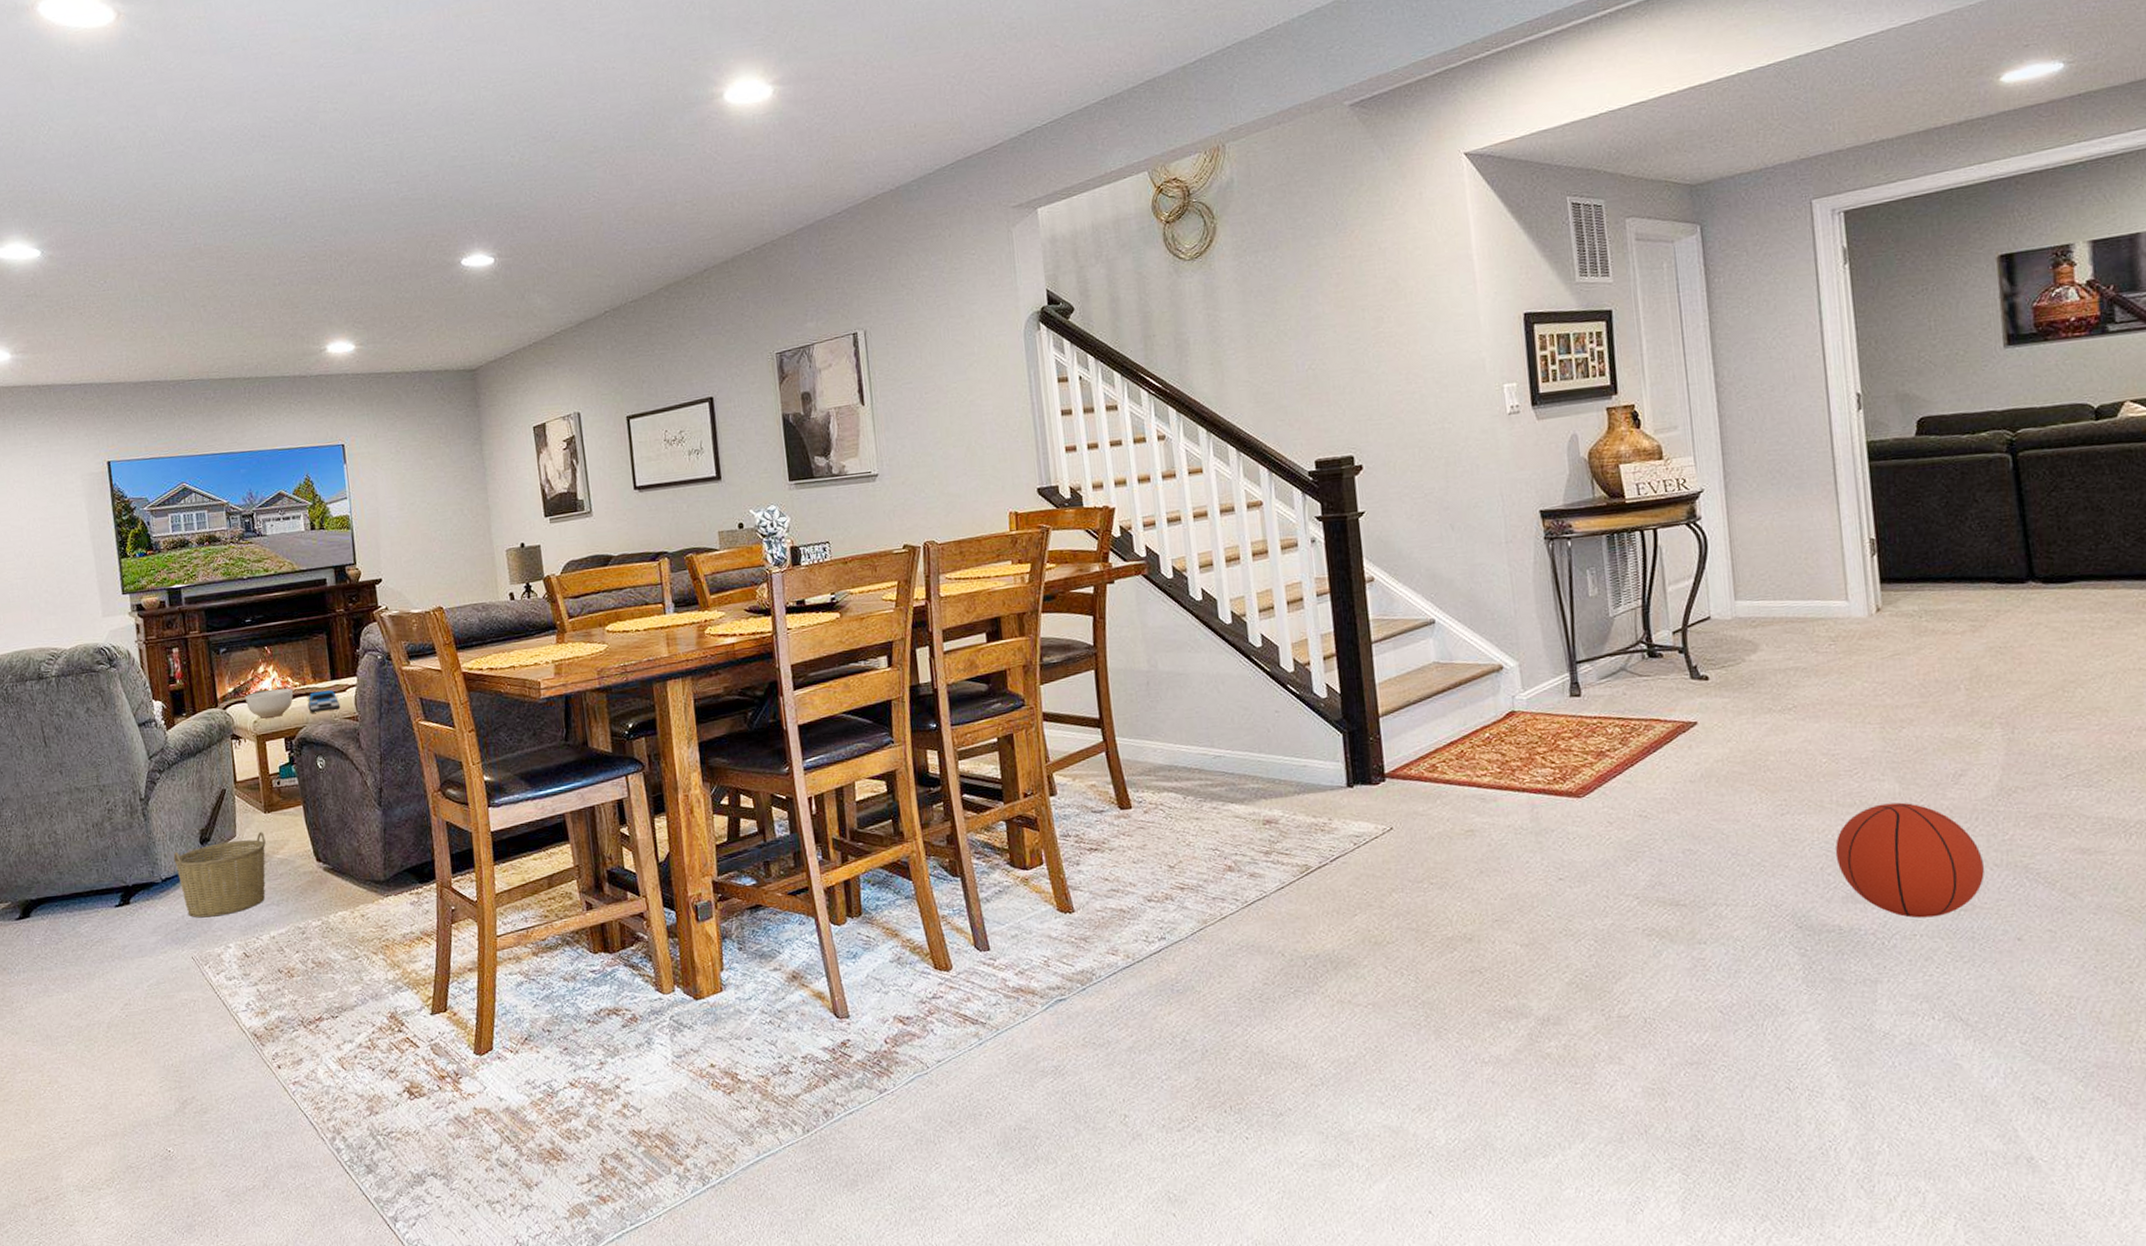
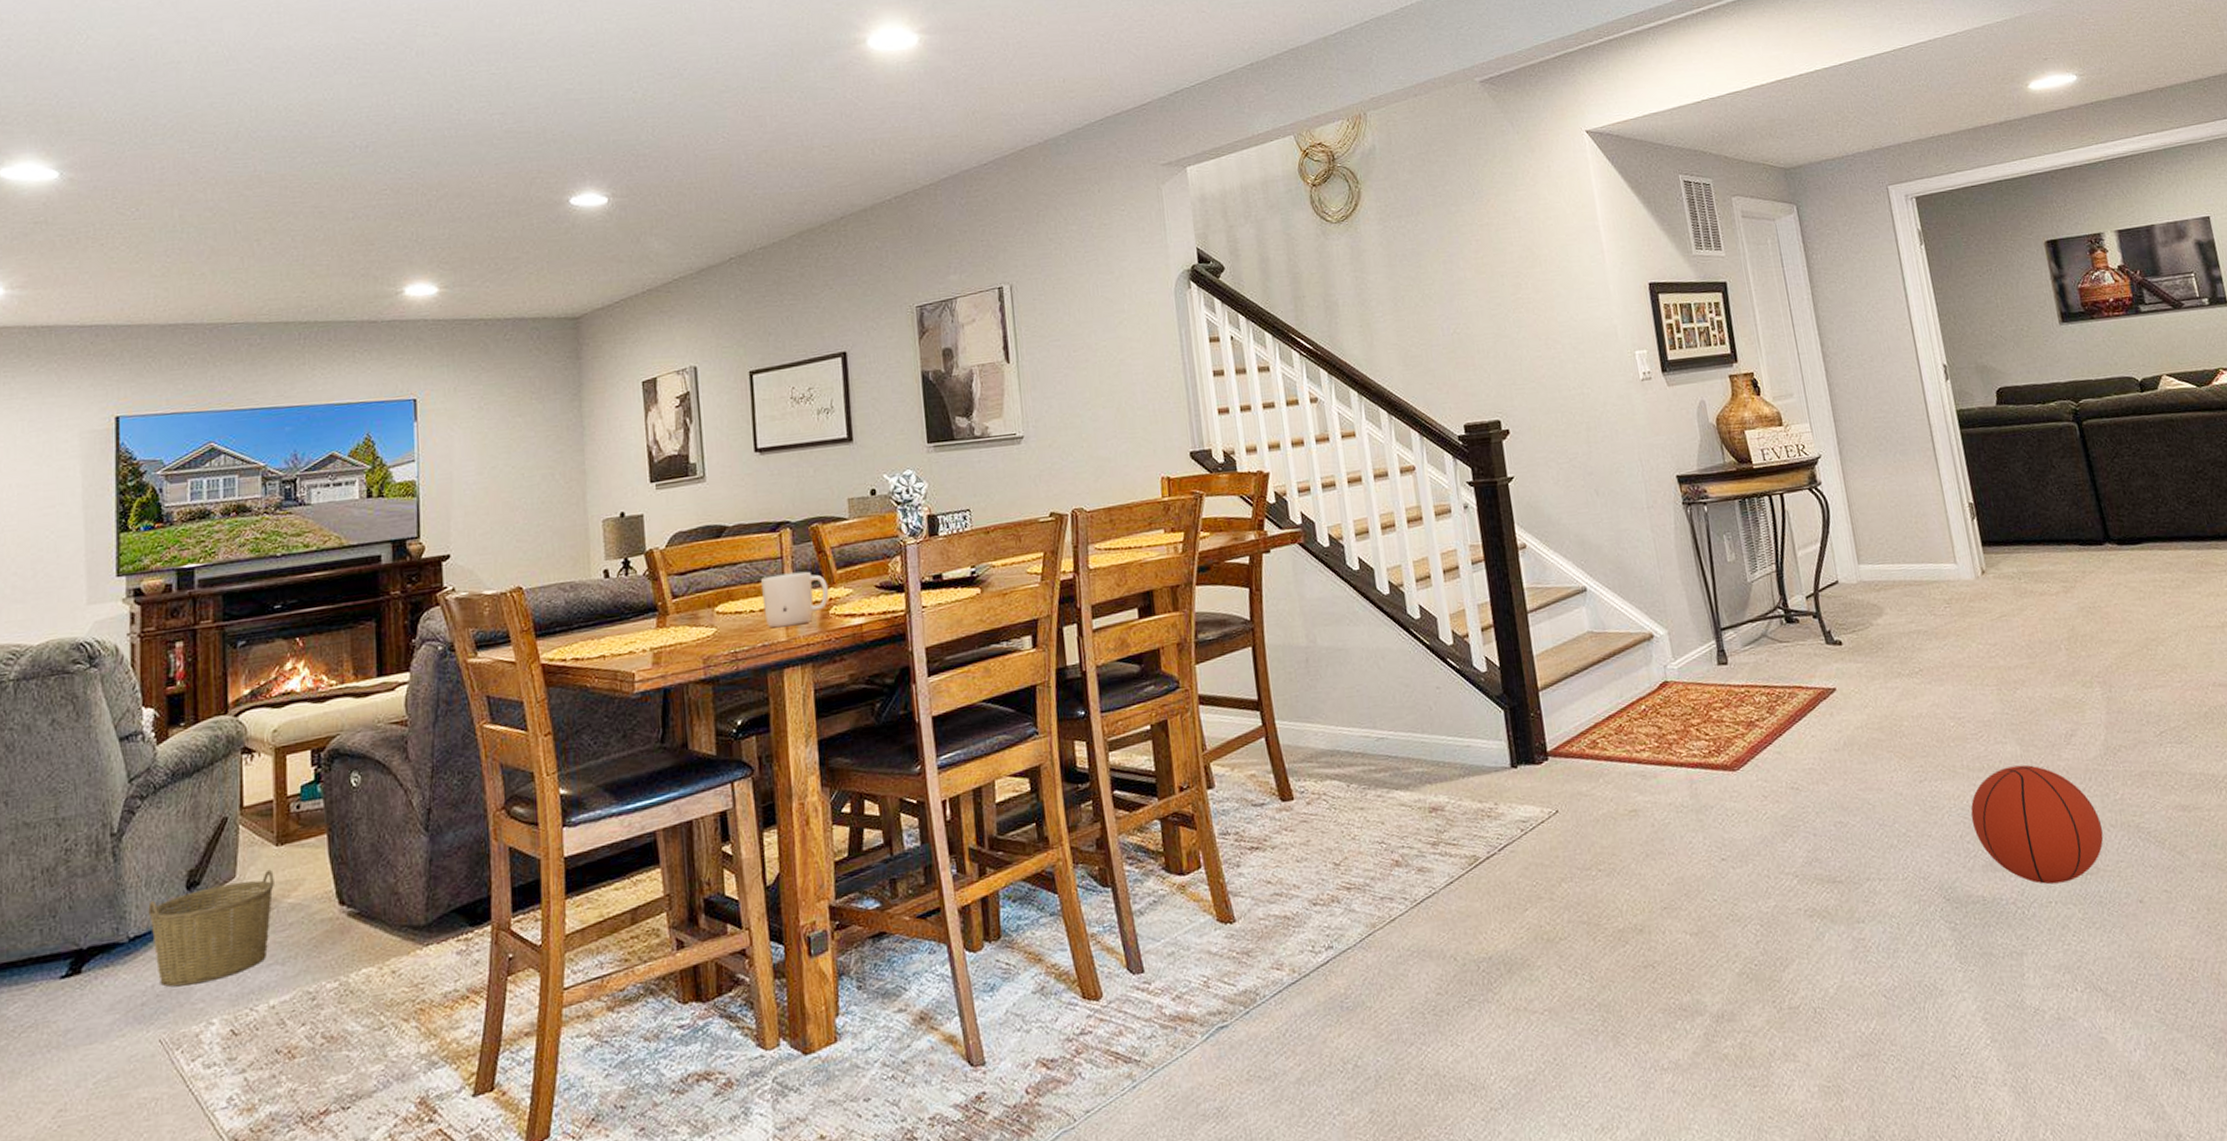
bowl: present [244,688,294,719] -> none [264,688,328,727]
toy car: present [307,690,341,715] -> none [344,689,387,720]
mug: none [644,596,705,646] -> present [761,571,830,629]

